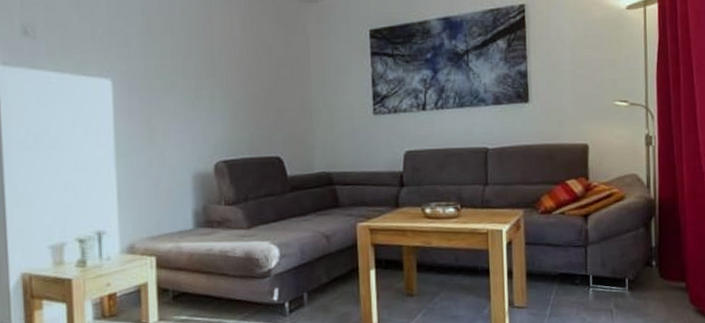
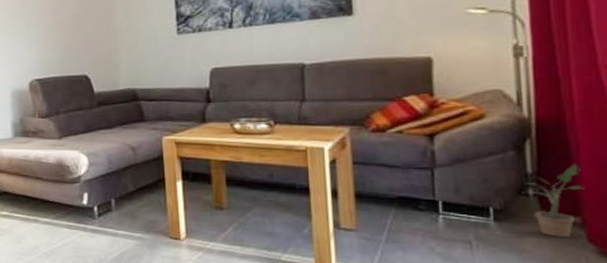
potted plant: none [647,237,689,301] -> present [521,164,585,237]

